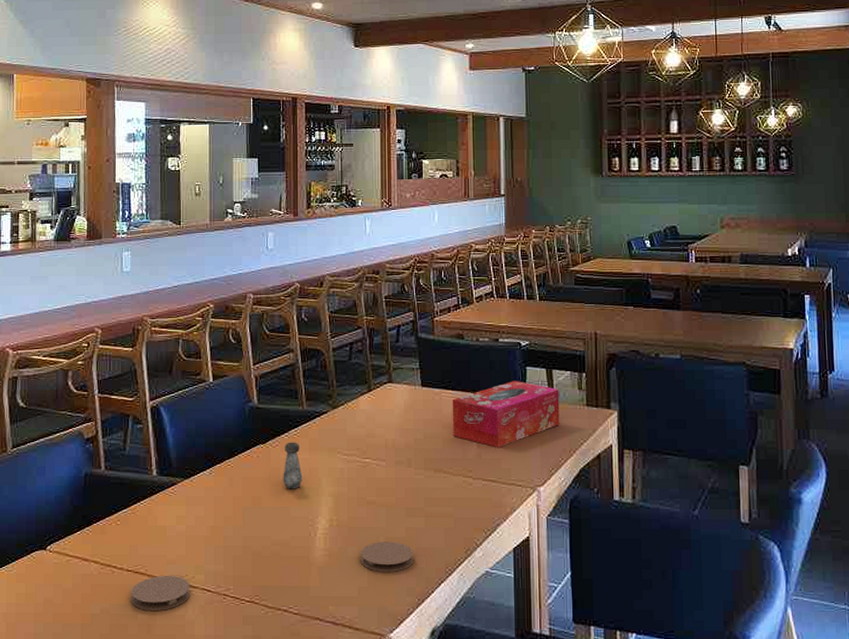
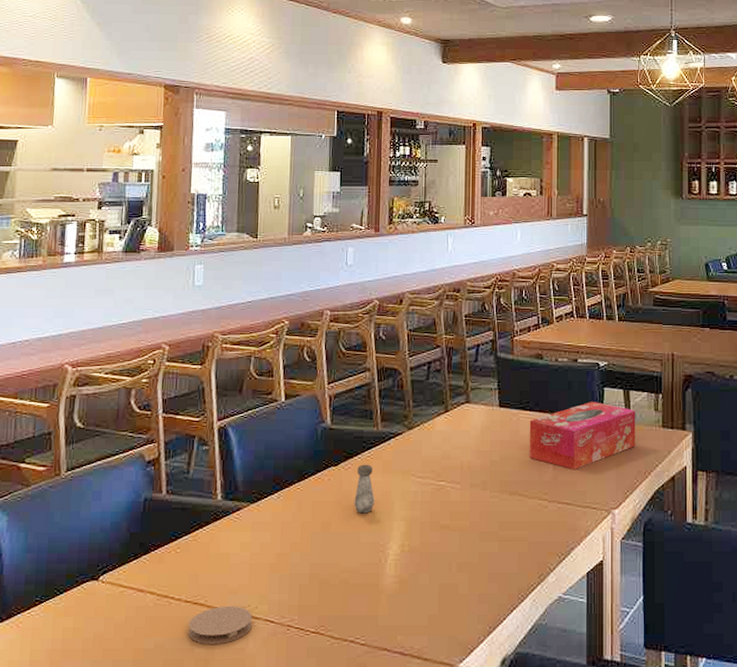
coaster: present [360,541,414,572] -> none [431,566,487,599]

